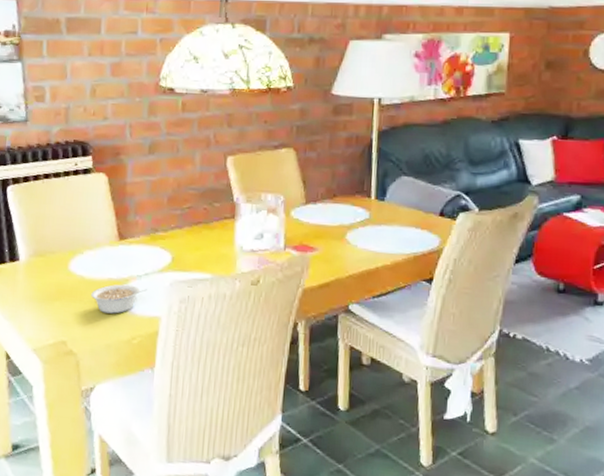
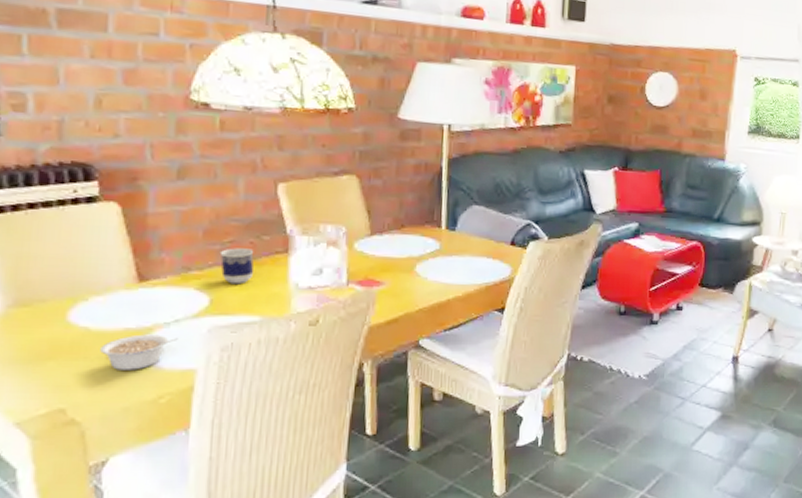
cup: none [180,213,207,245] -> present [219,248,255,285]

